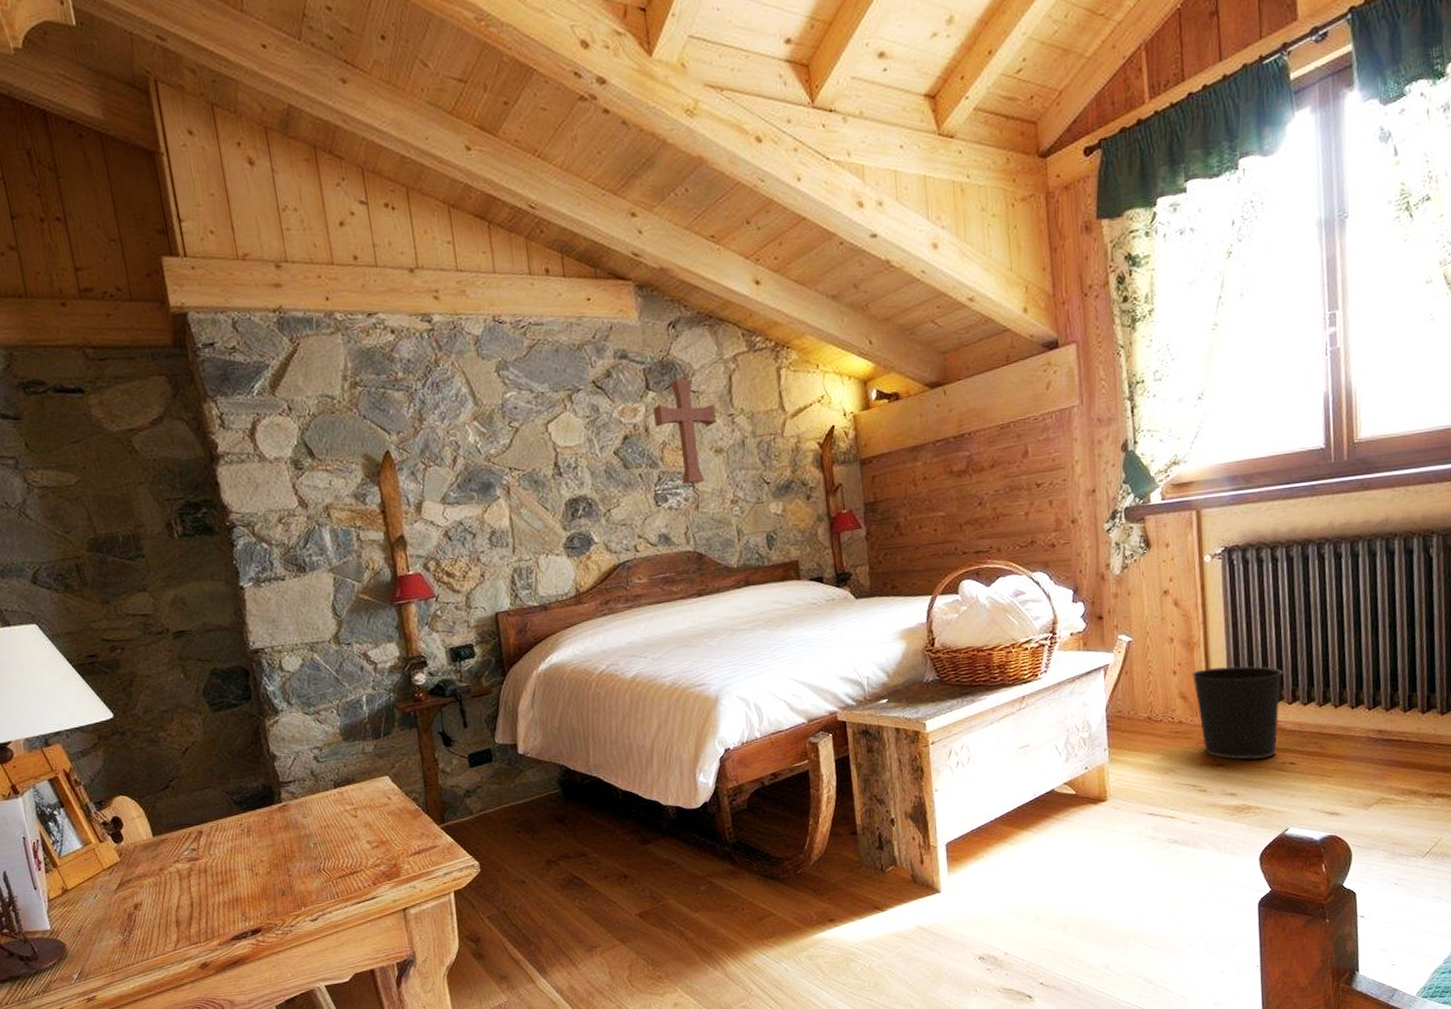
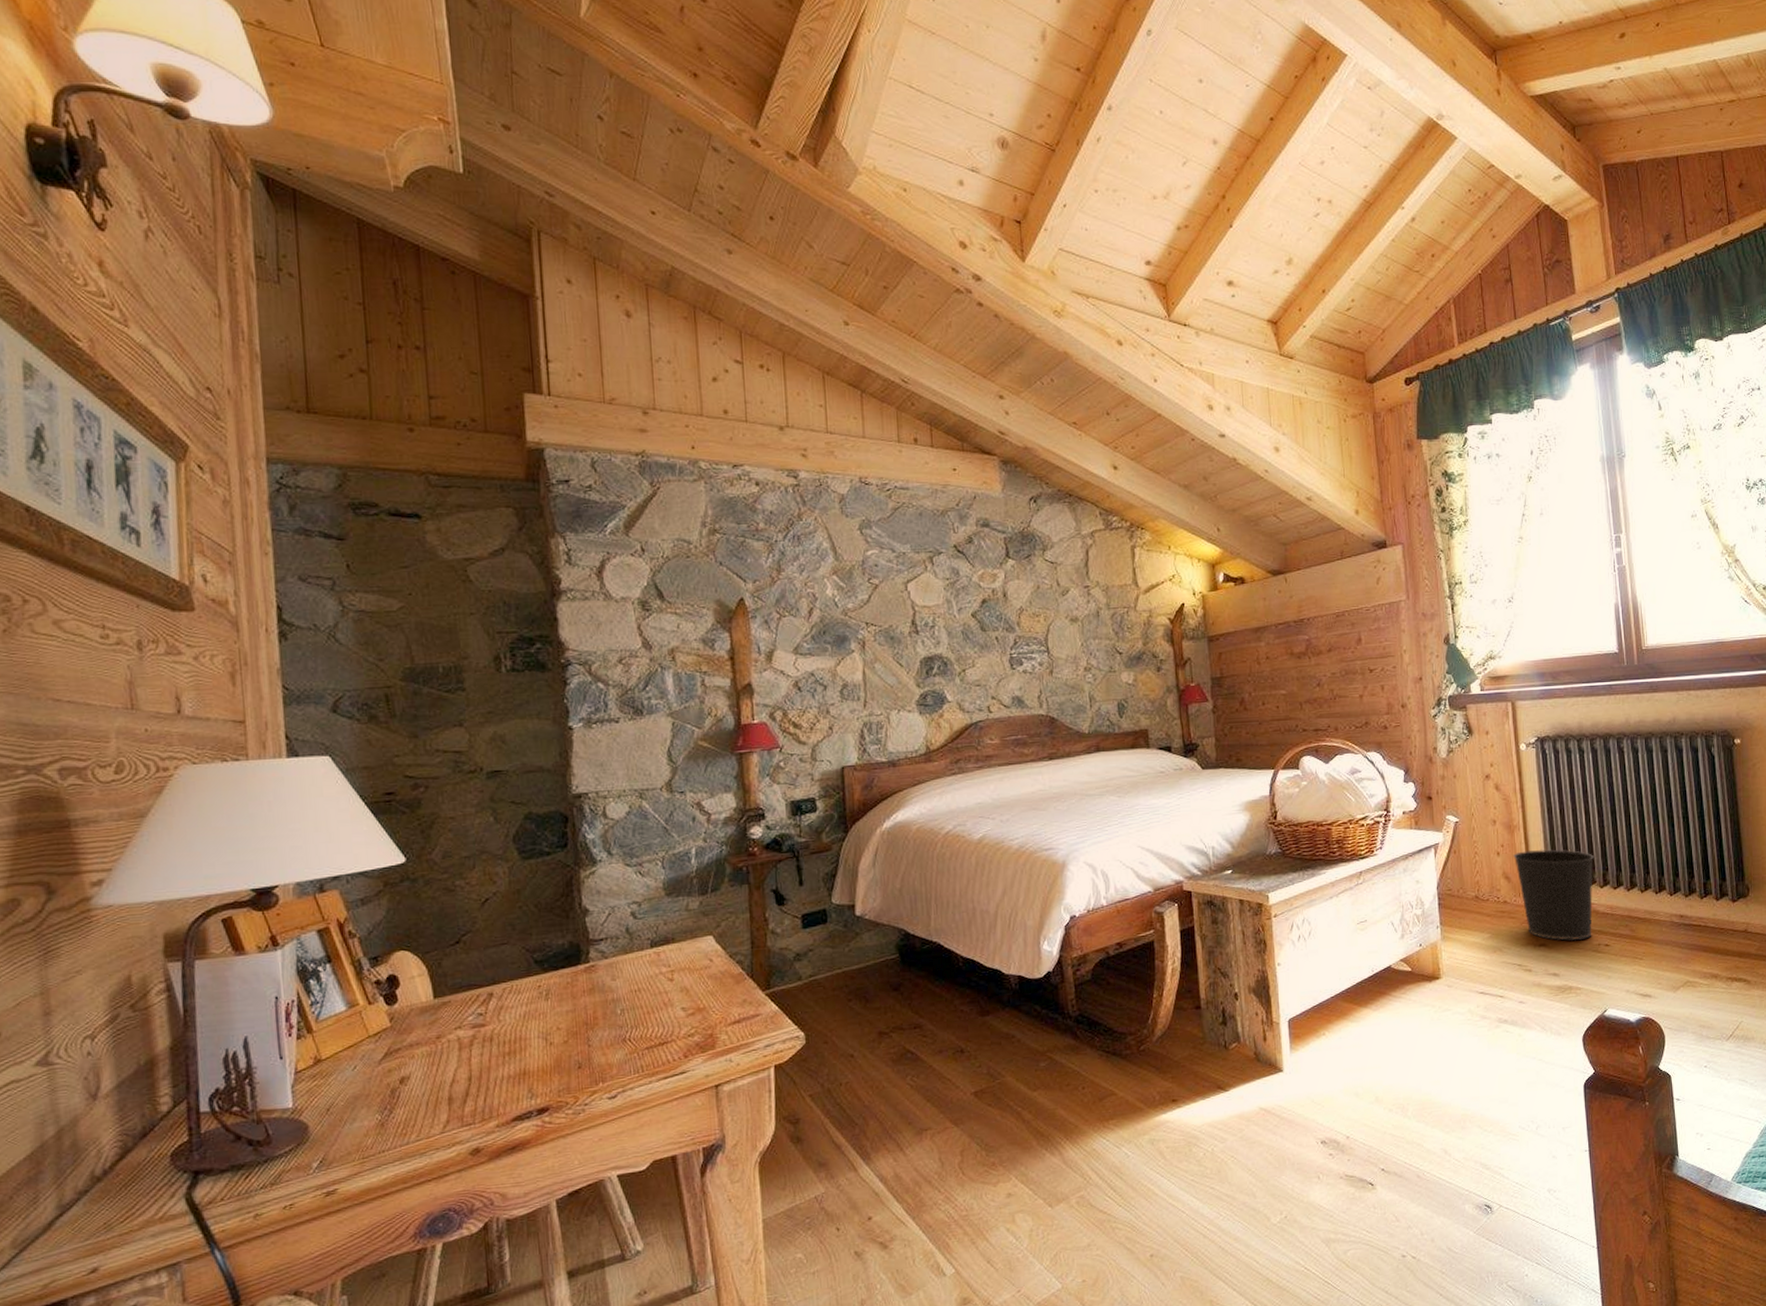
decorative cross: present [652,378,716,485] -> none [1011,549,1073,650]

